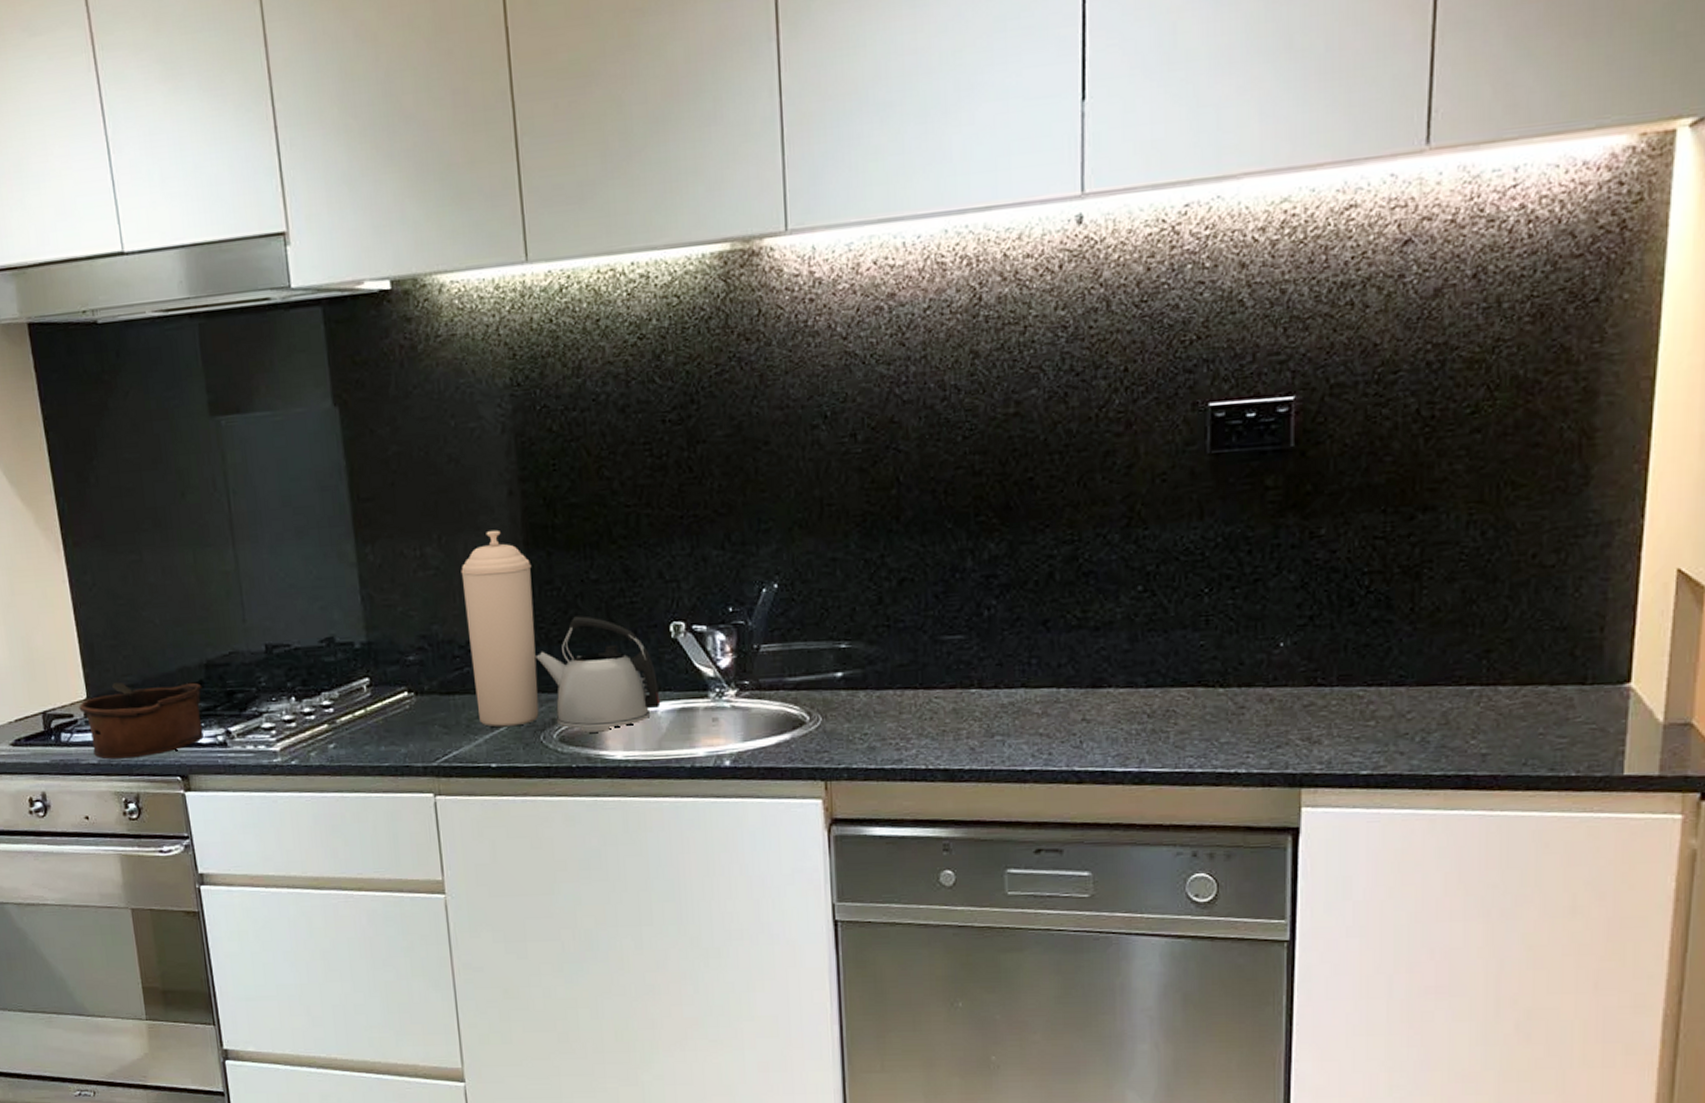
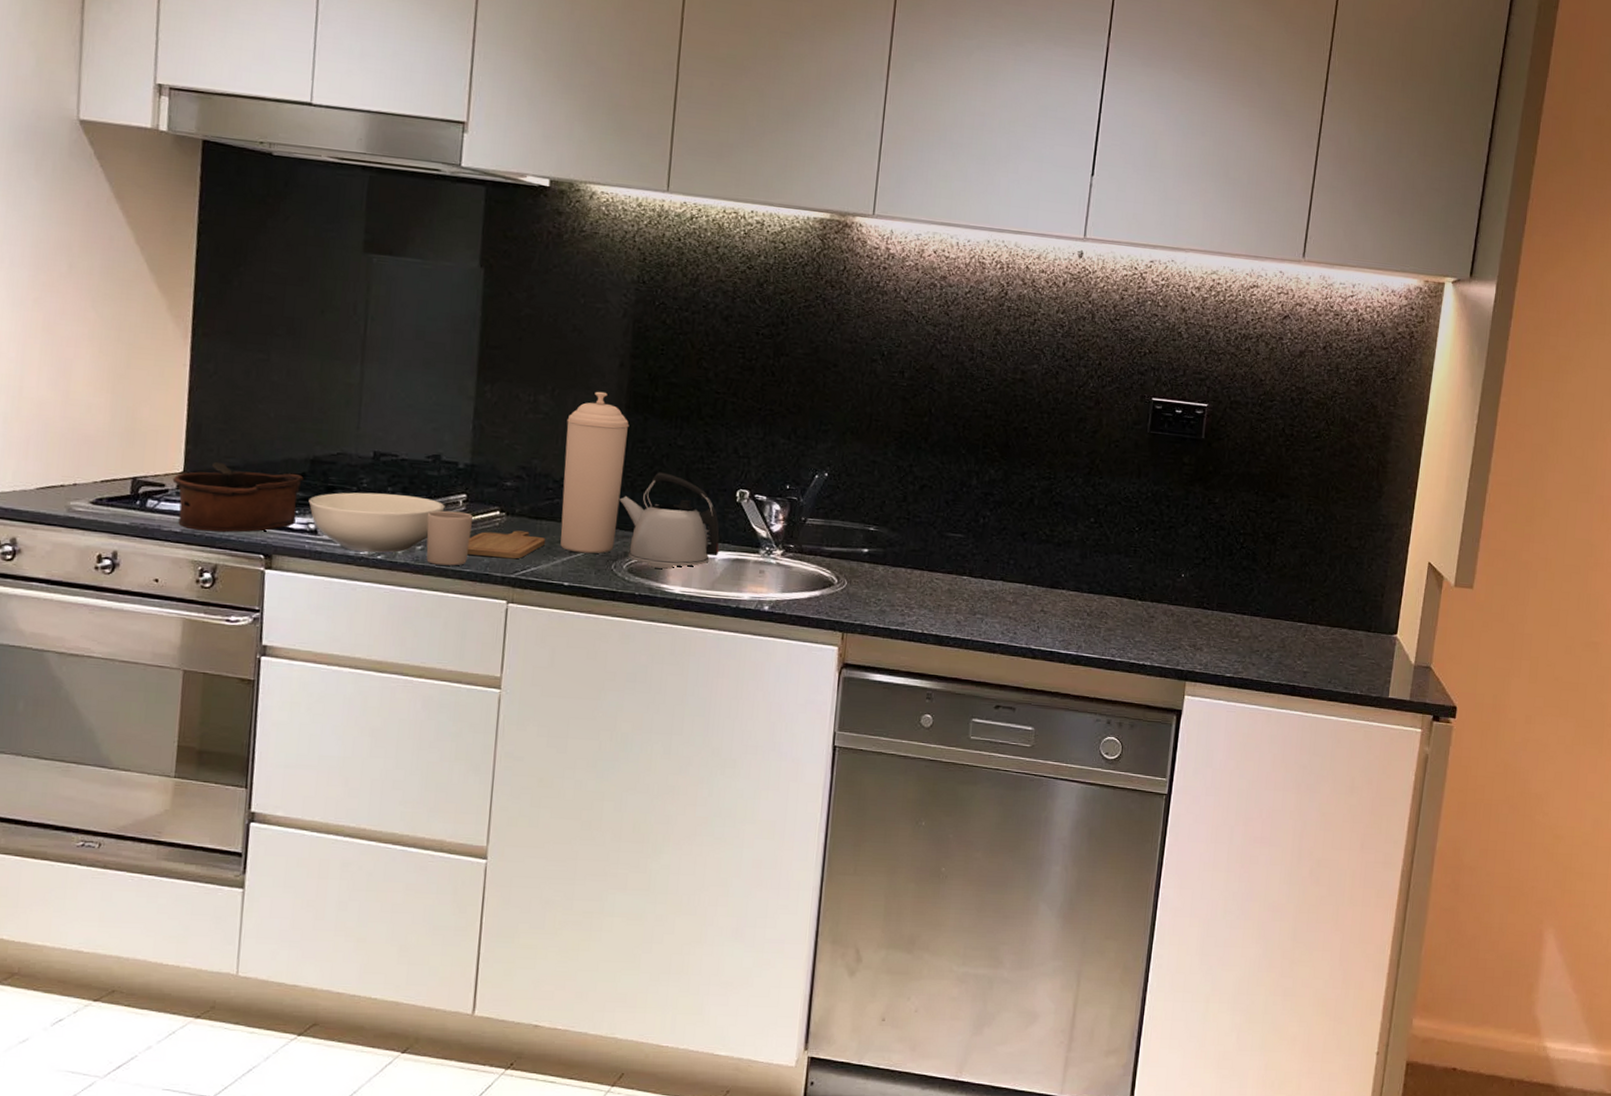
bowl: none [211,688,350,759] -> present [308,492,445,553]
mug: none [332,698,384,763] -> present [426,510,473,566]
chopping board: none [380,710,464,747] -> present [466,530,546,559]

